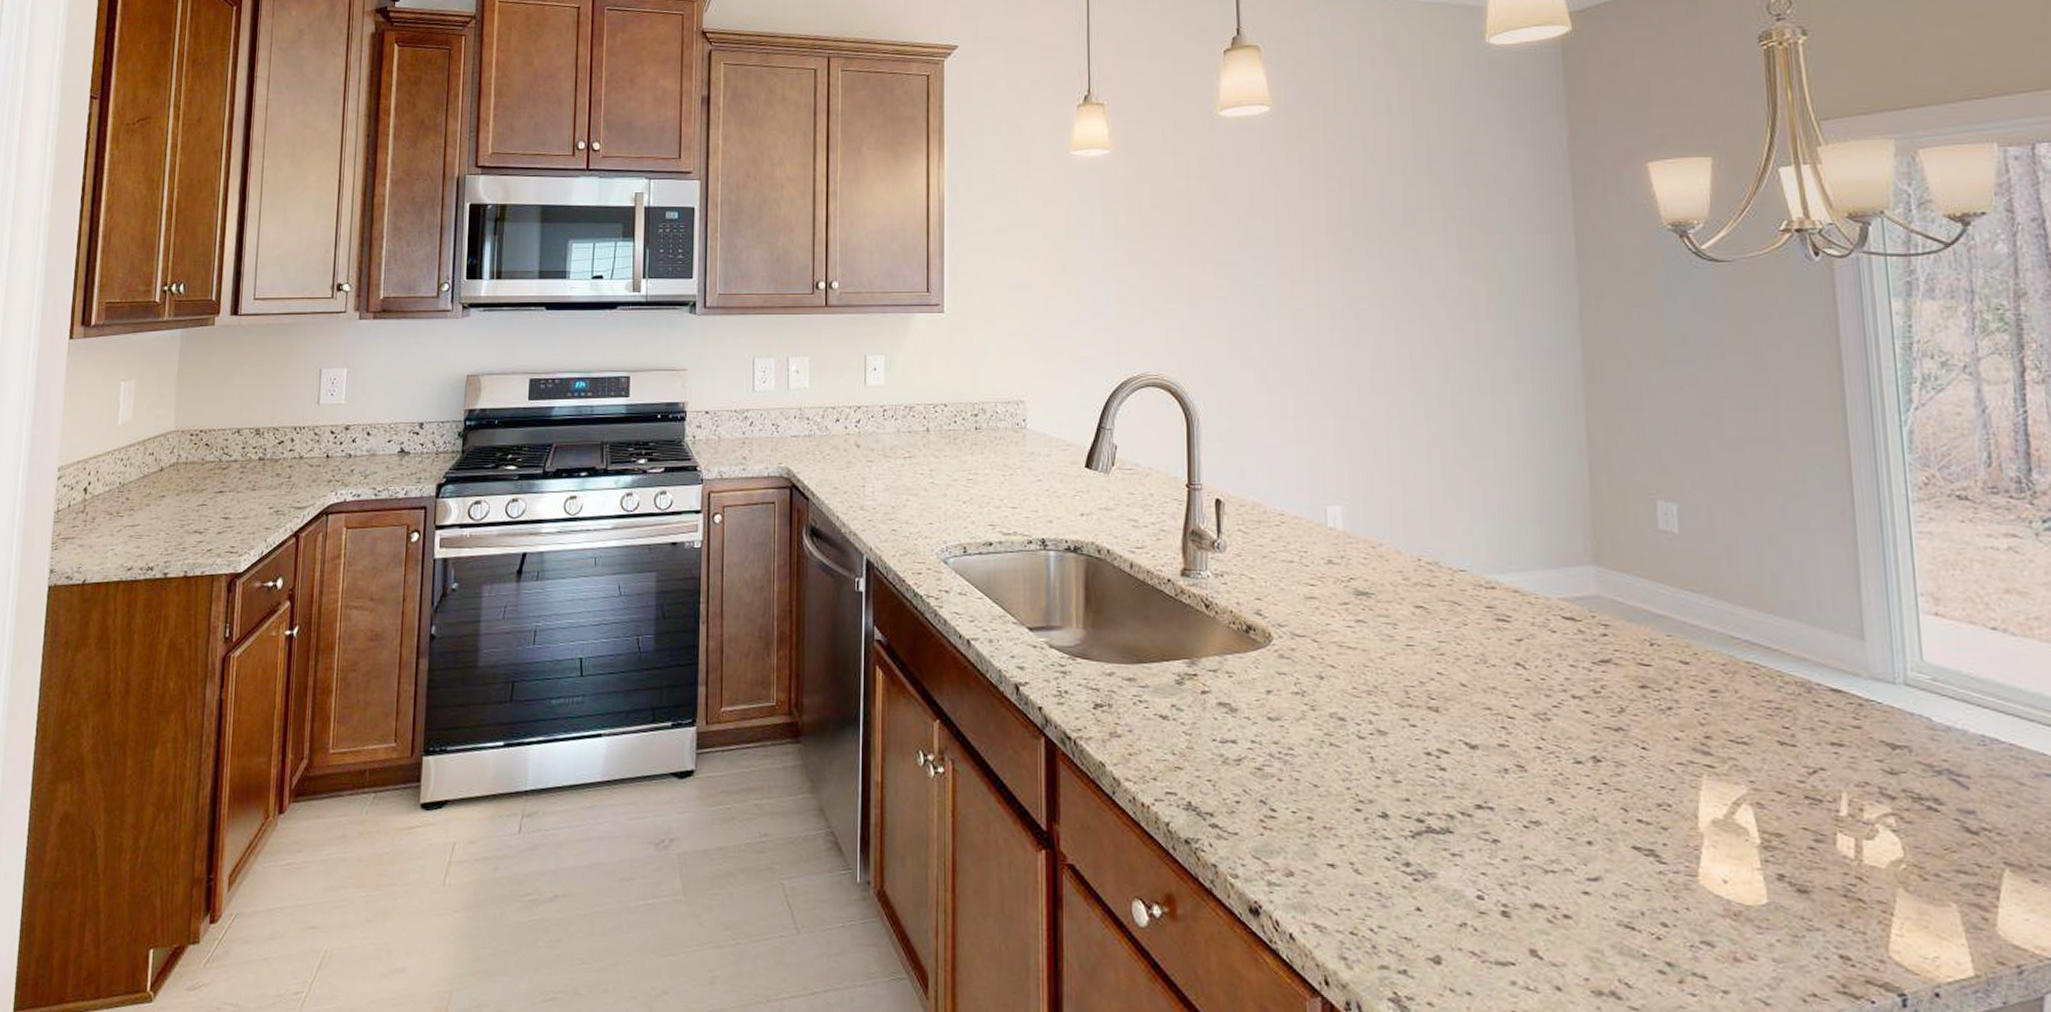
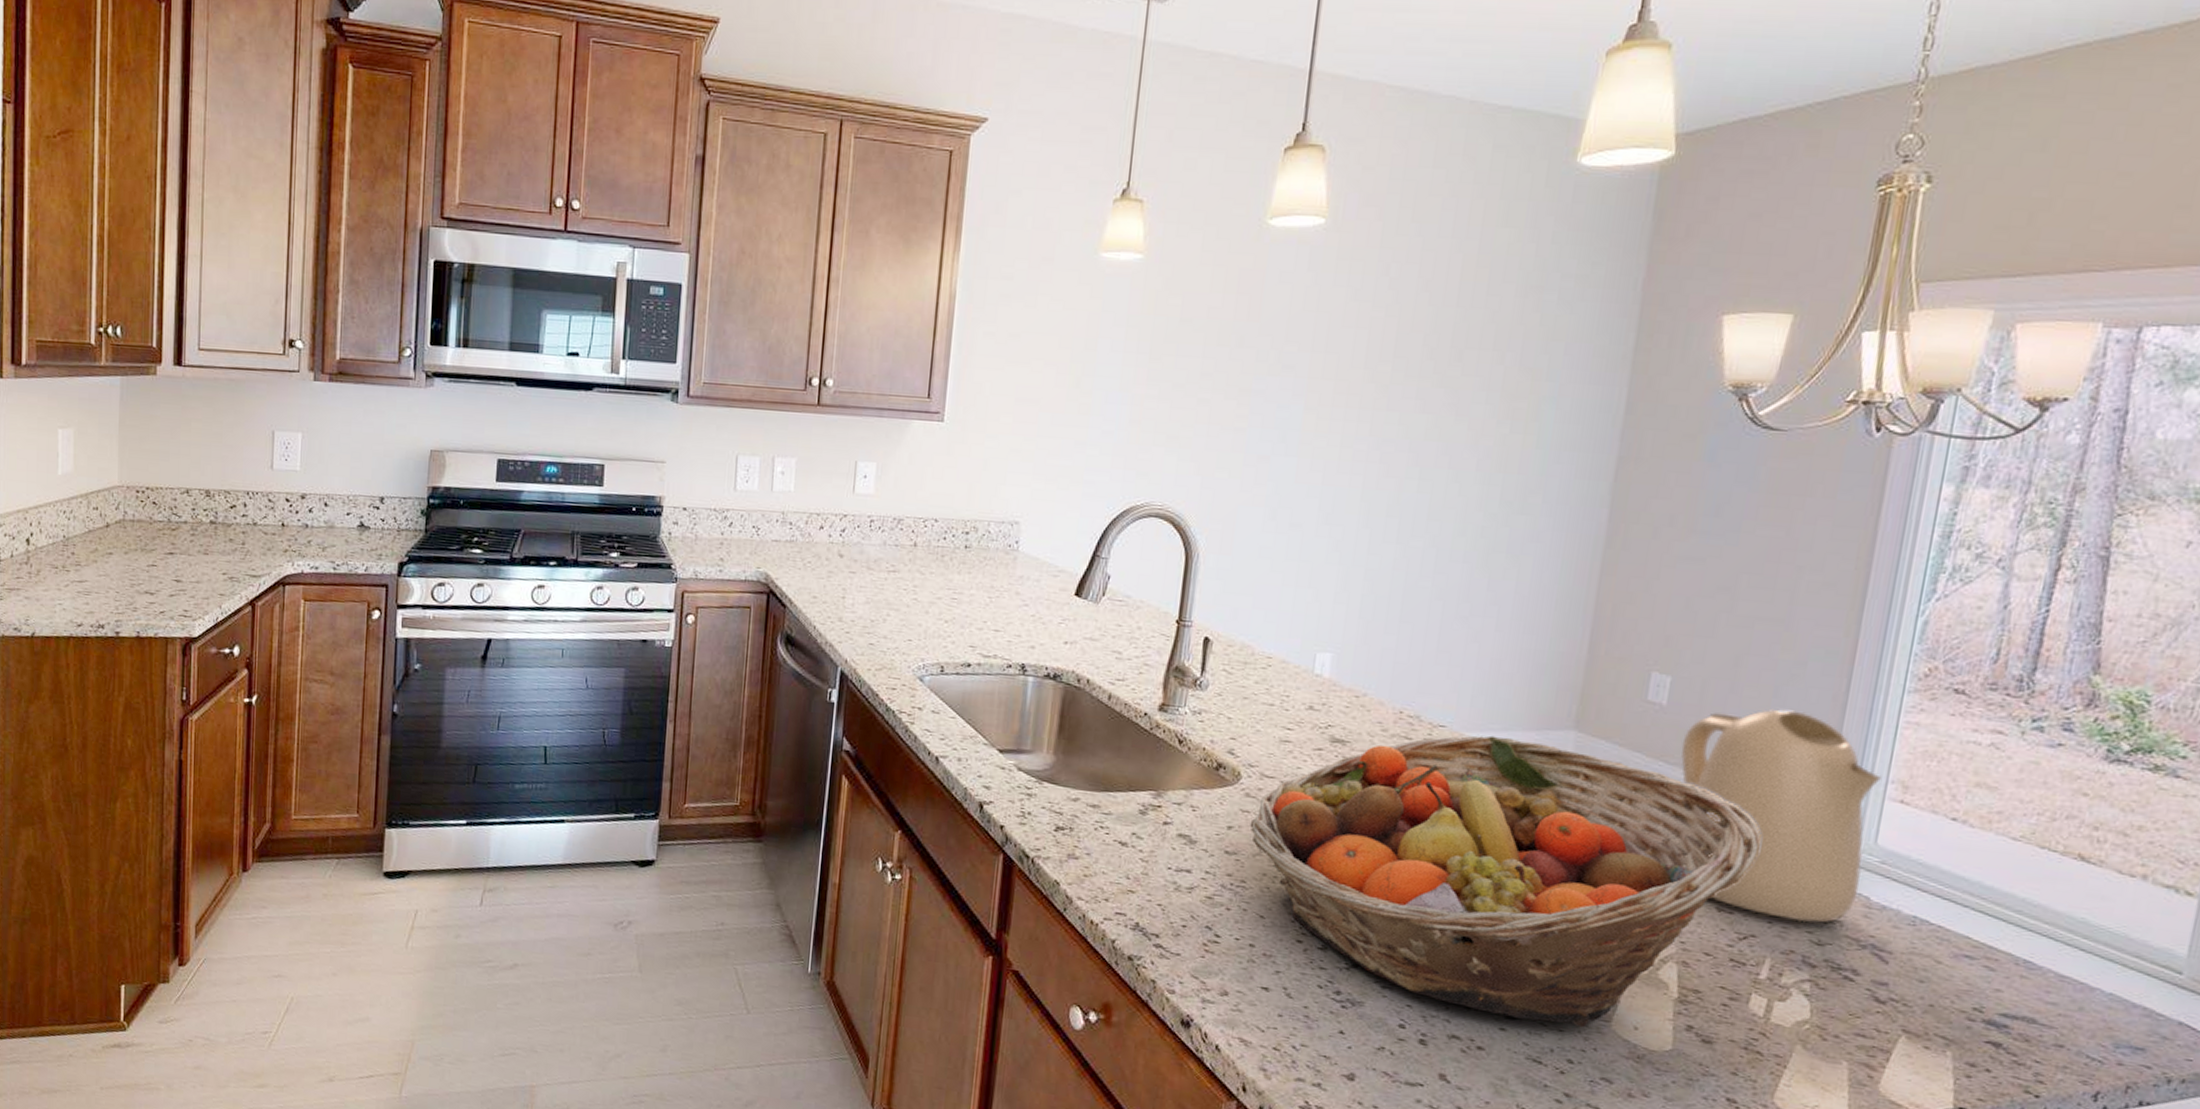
fruit basket: none [1288,577,1808,886] -> present [1249,735,1762,1028]
kettle: none [1702,528,1918,751] -> present [1681,708,1882,923]

